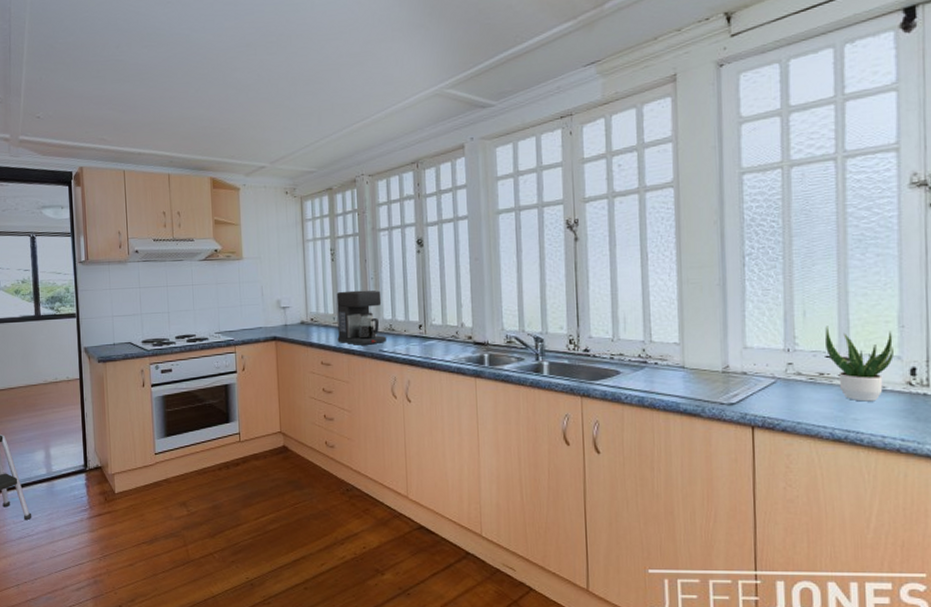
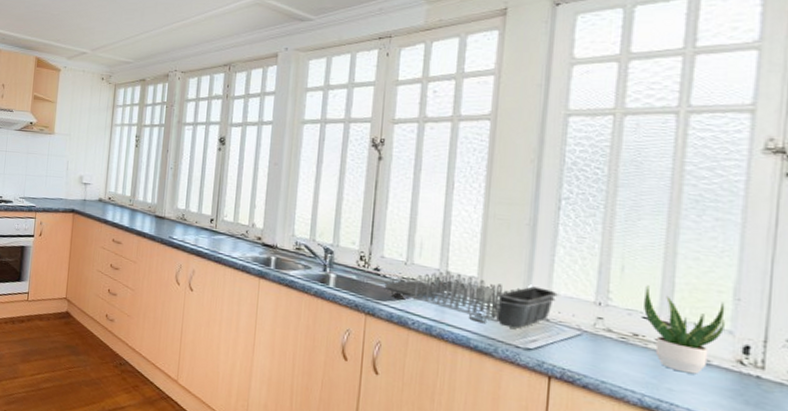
coffee maker: present [336,290,387,345] -> none [130,176,178,231]
dish rack: none [595,342,752,387] -> present [384,271,558,329]

